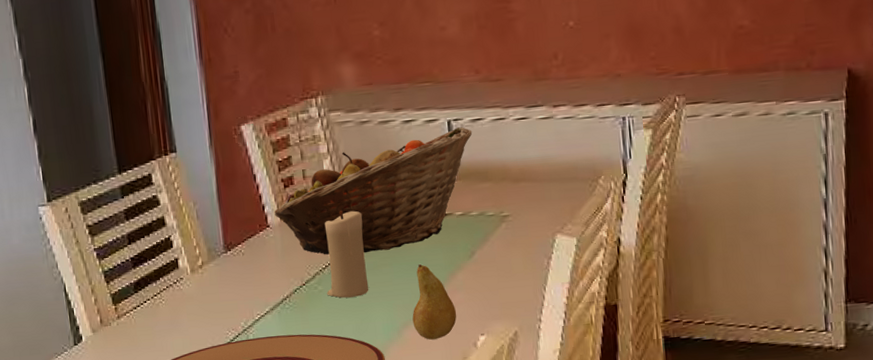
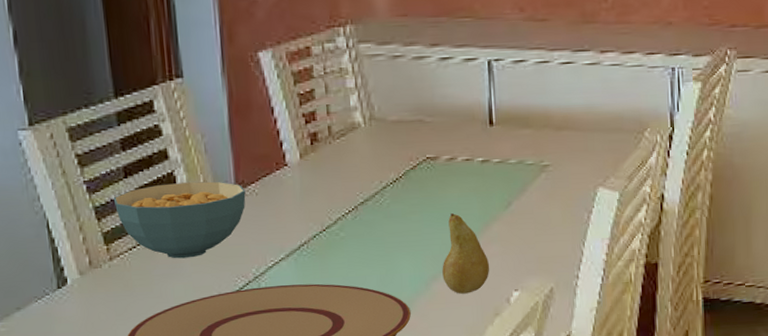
cereal bowl: none [119,244,234,316] -> present [113,181,246,259]
fruit basket: present [275,127,473,255] -> none [294,68,514,199]
candle: present [324,210,369,298] -> none [349,152,396,246]

